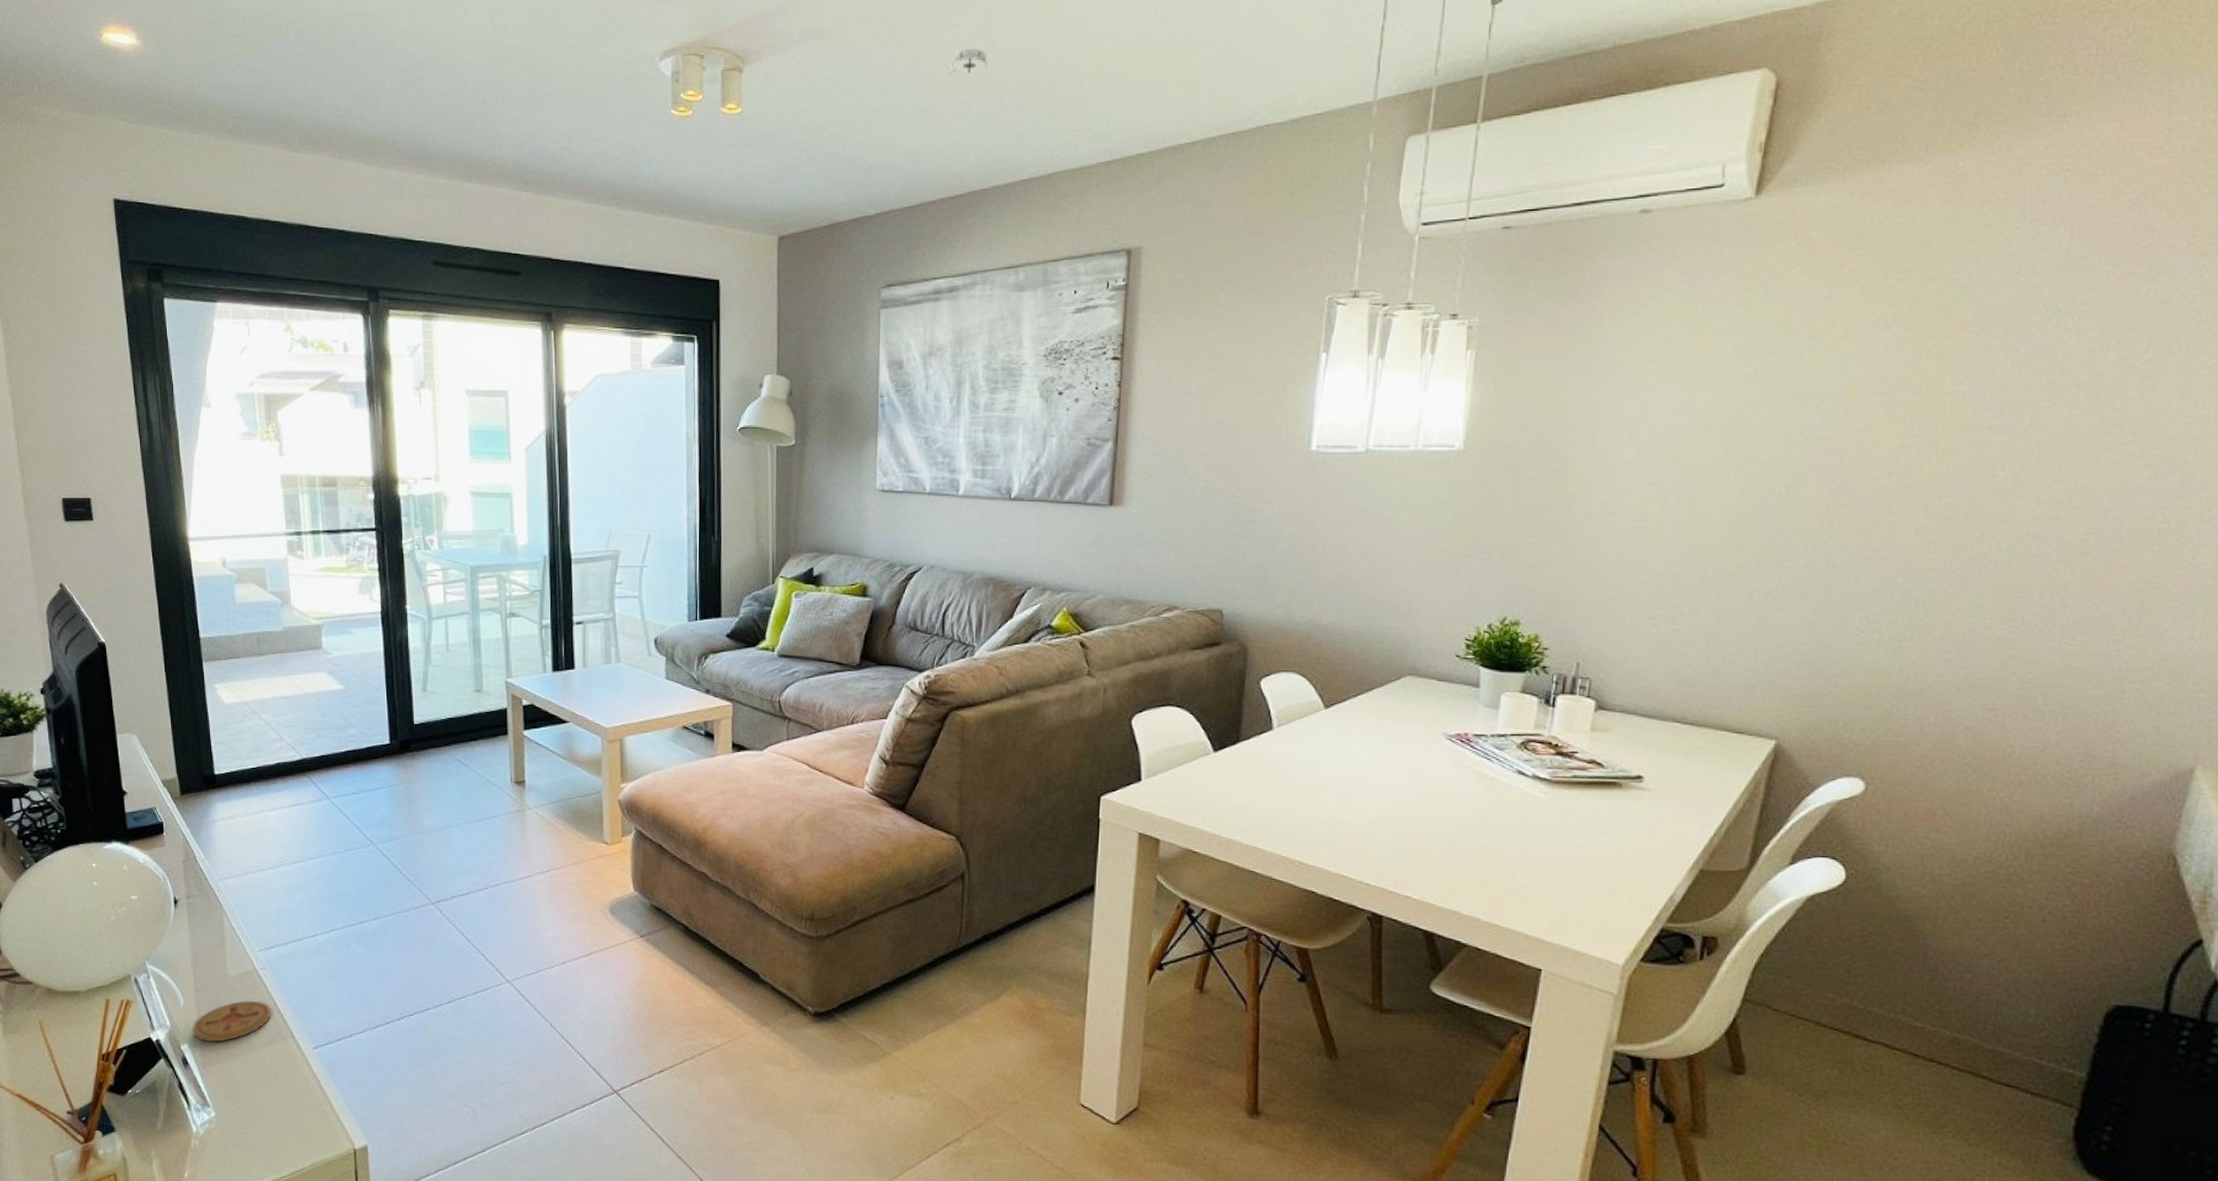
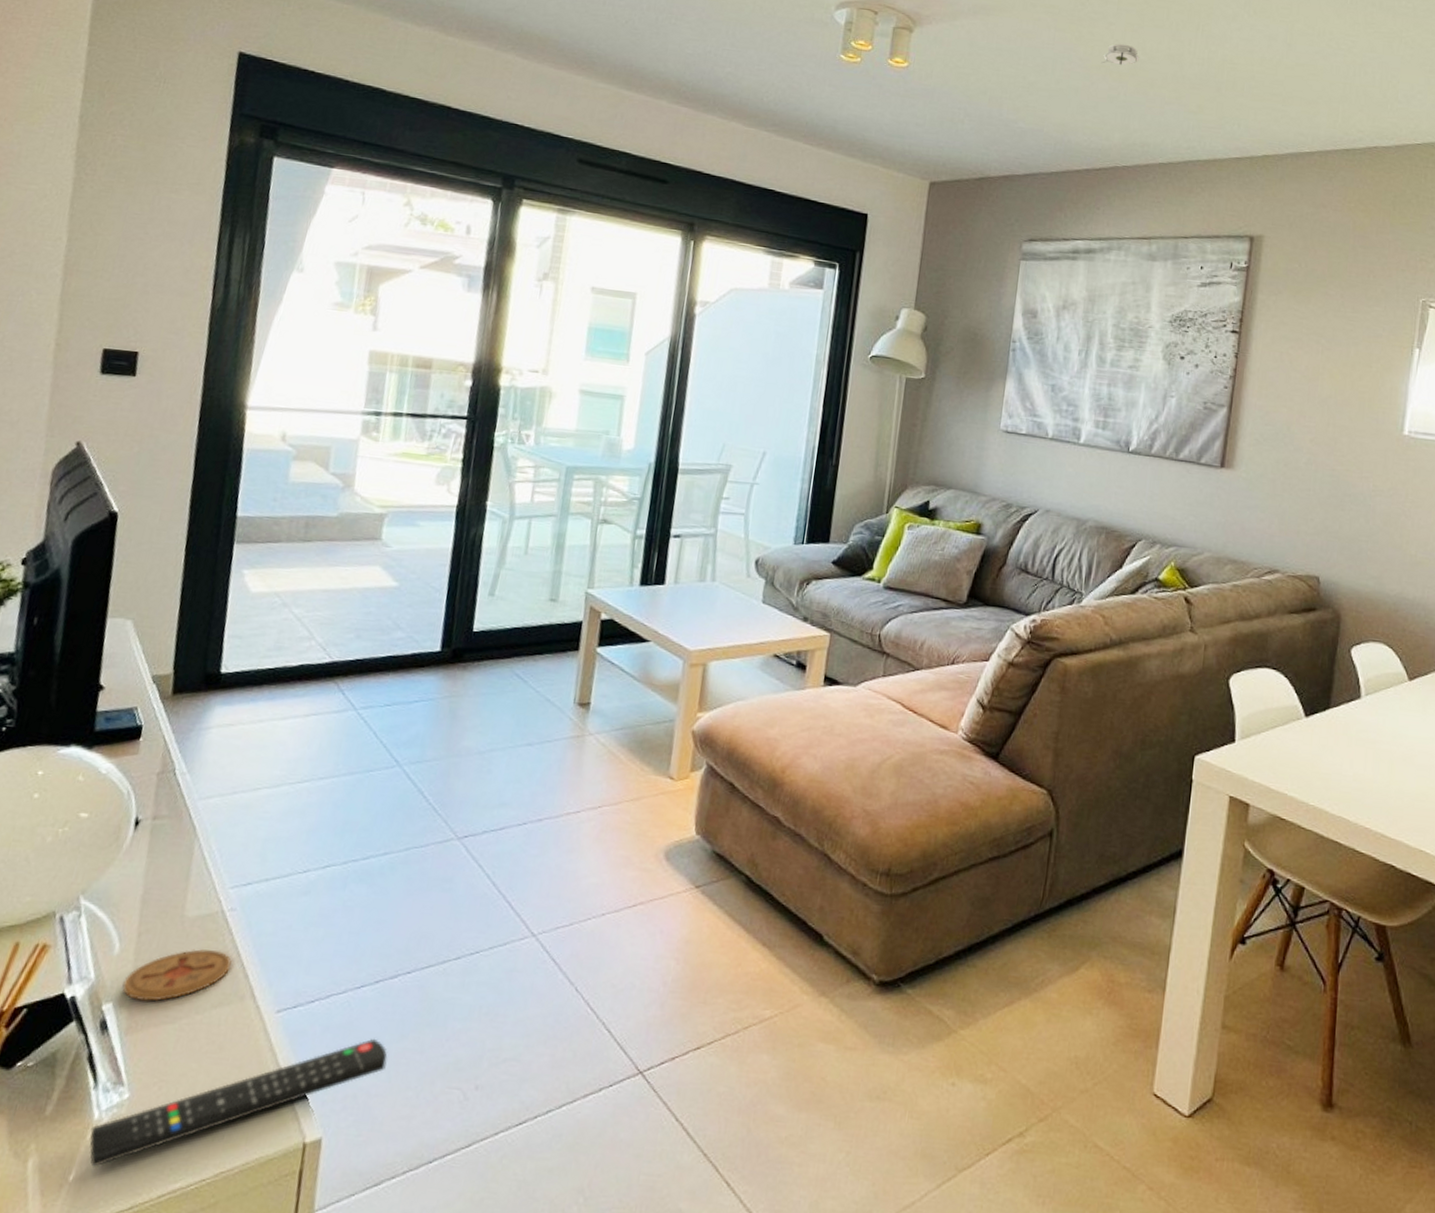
remote control: none [193,1067,407,1167] -> present [89,1038,388,1167]

